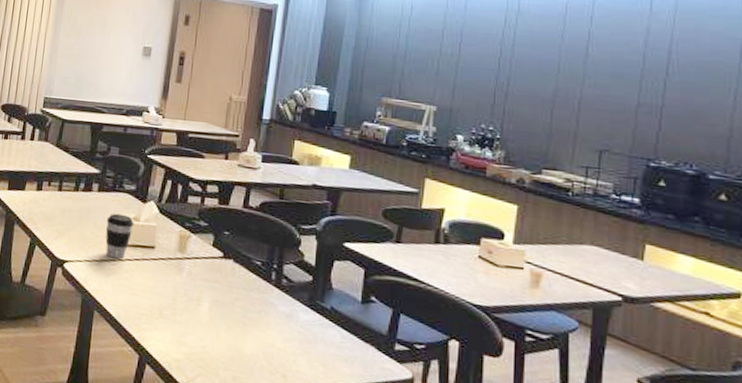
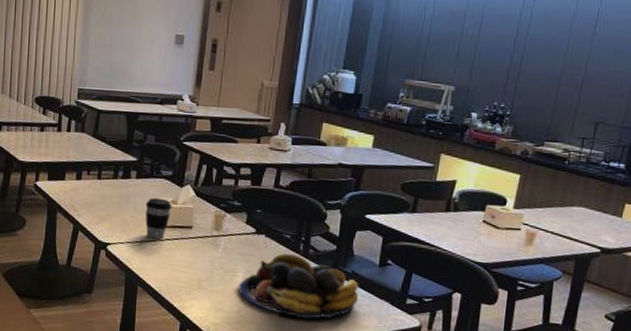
fruit bowl: none [203,282,340,363] -> present [238,253,359,319]

